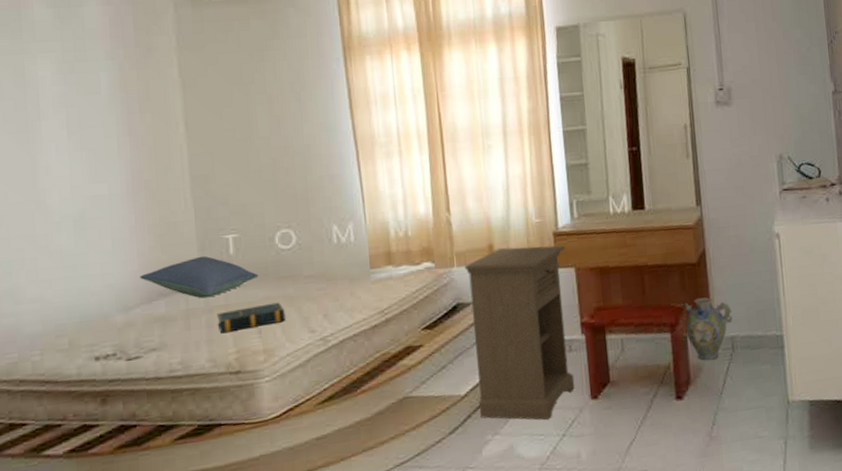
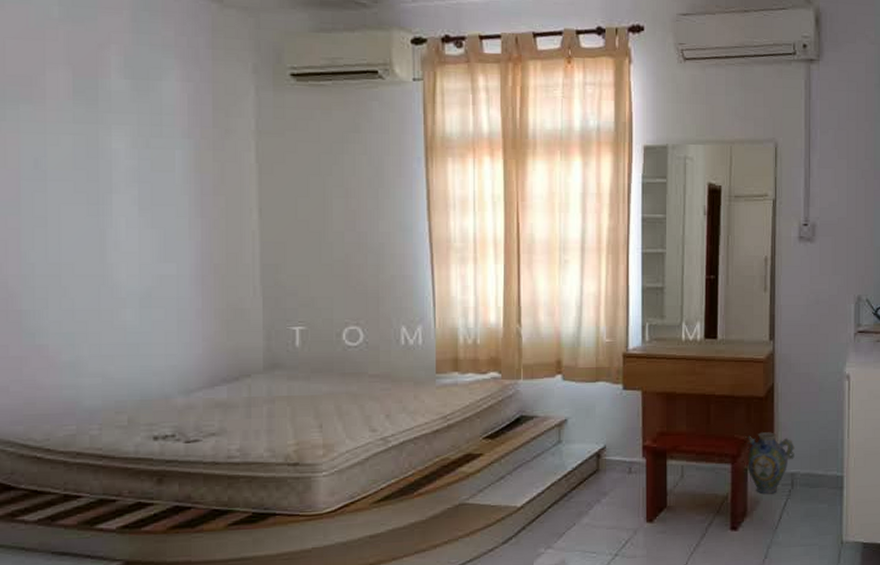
pillow: present [140,255,259,299] -> none [204,345,324,388]
book: present [216,302,285,334] -> none [278,398,347,425]
nightstand: present [464,245,575,420] -> none [531,365,634,539]

